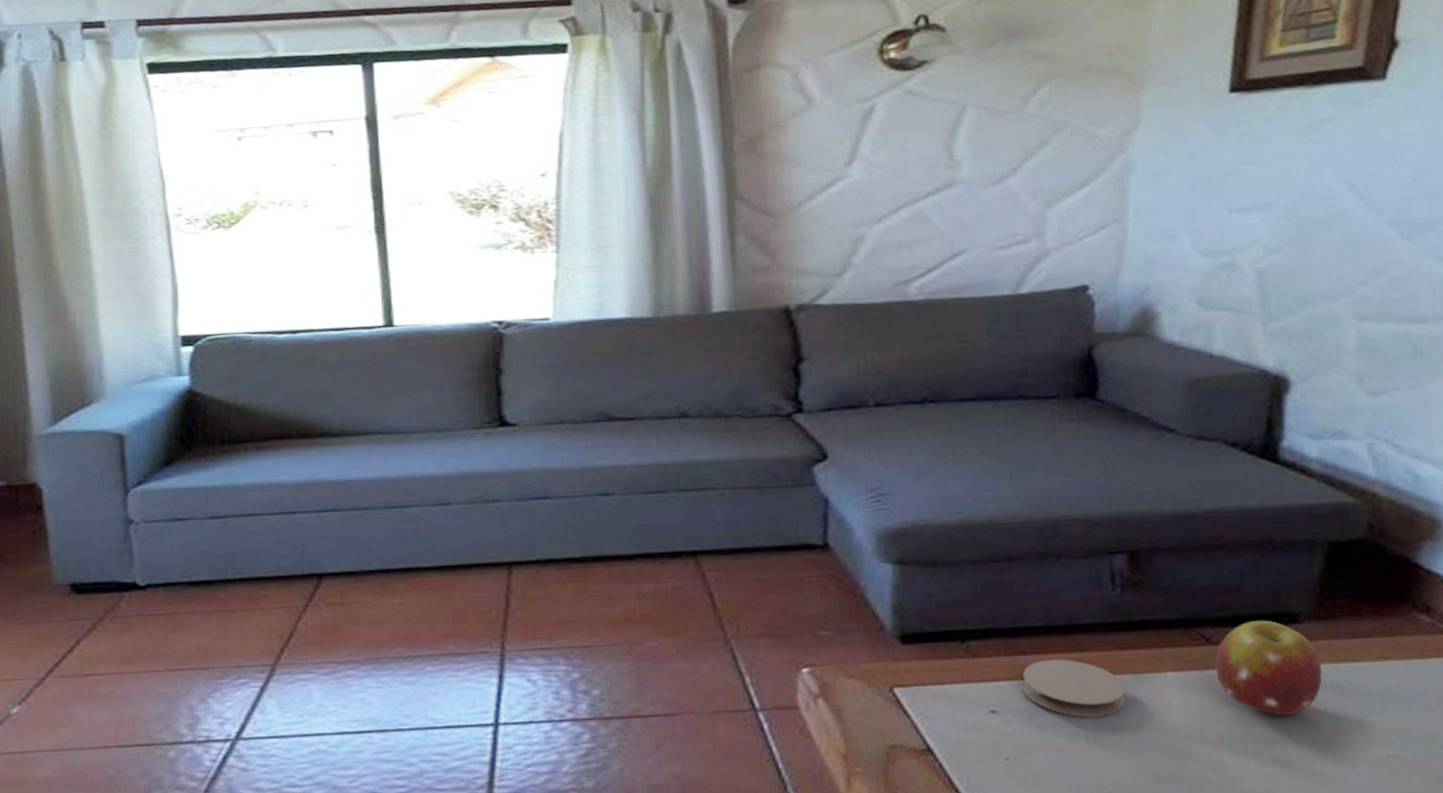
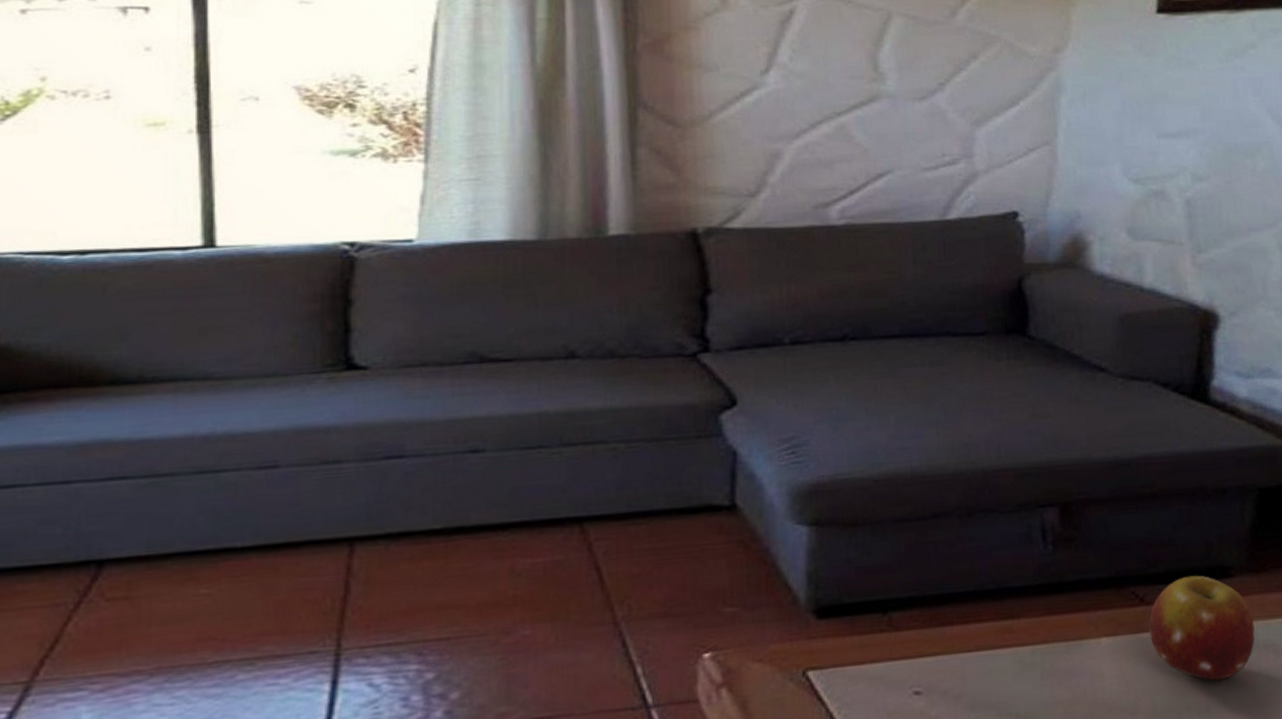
coaster: present [1022,659,1126,718] -> none [949,628,1058,695]

